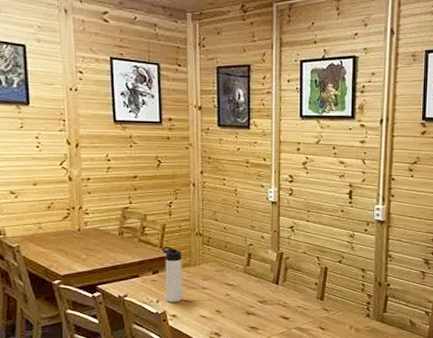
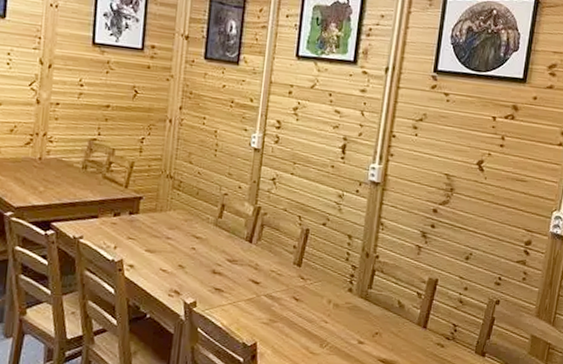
thermos bottle: present [162,246,183,302] -> none [124,186,148,251]

